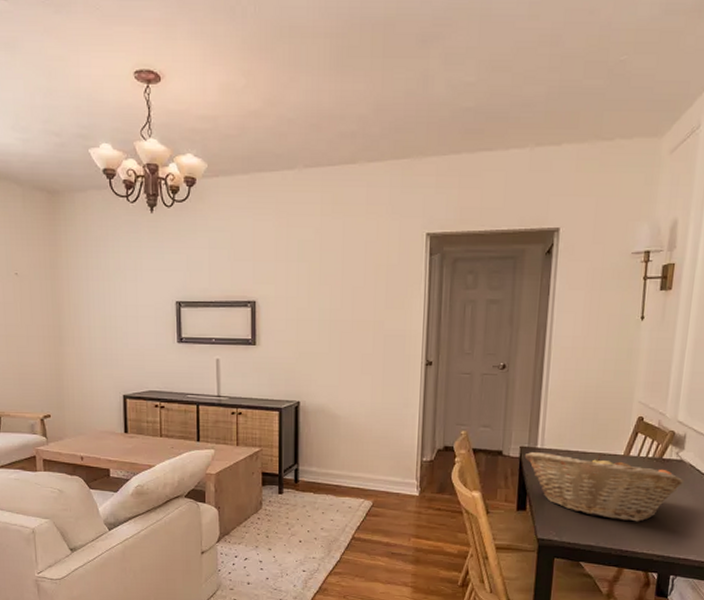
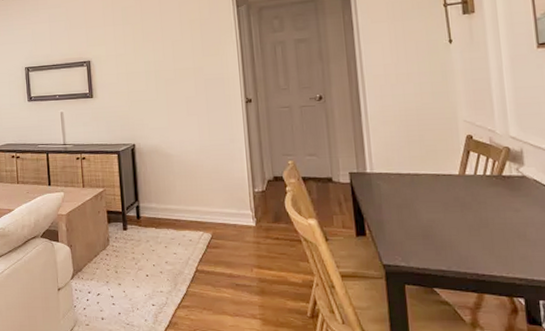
fruit basket: present [524,452,683,522] -> none [355,174,531,243]

